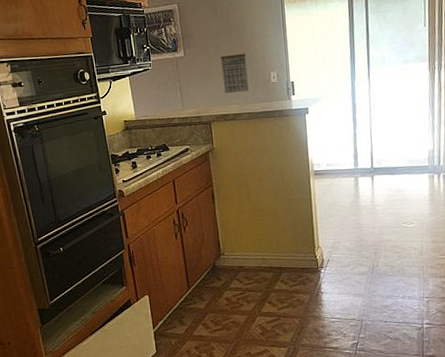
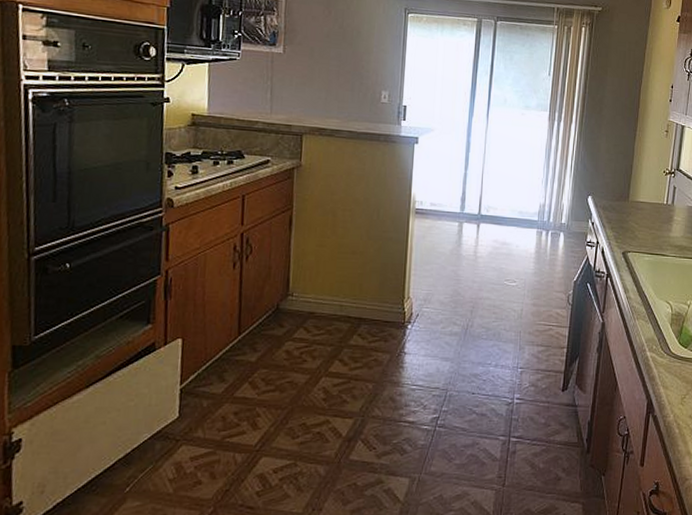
calendar: present [220,53,249,94] -> none [325,61,357,107]

